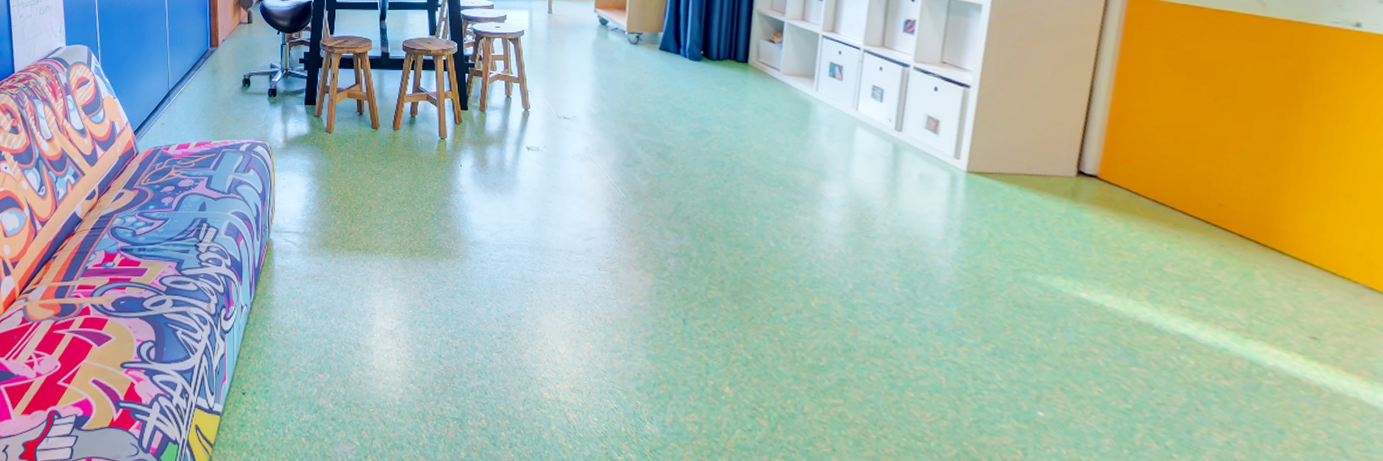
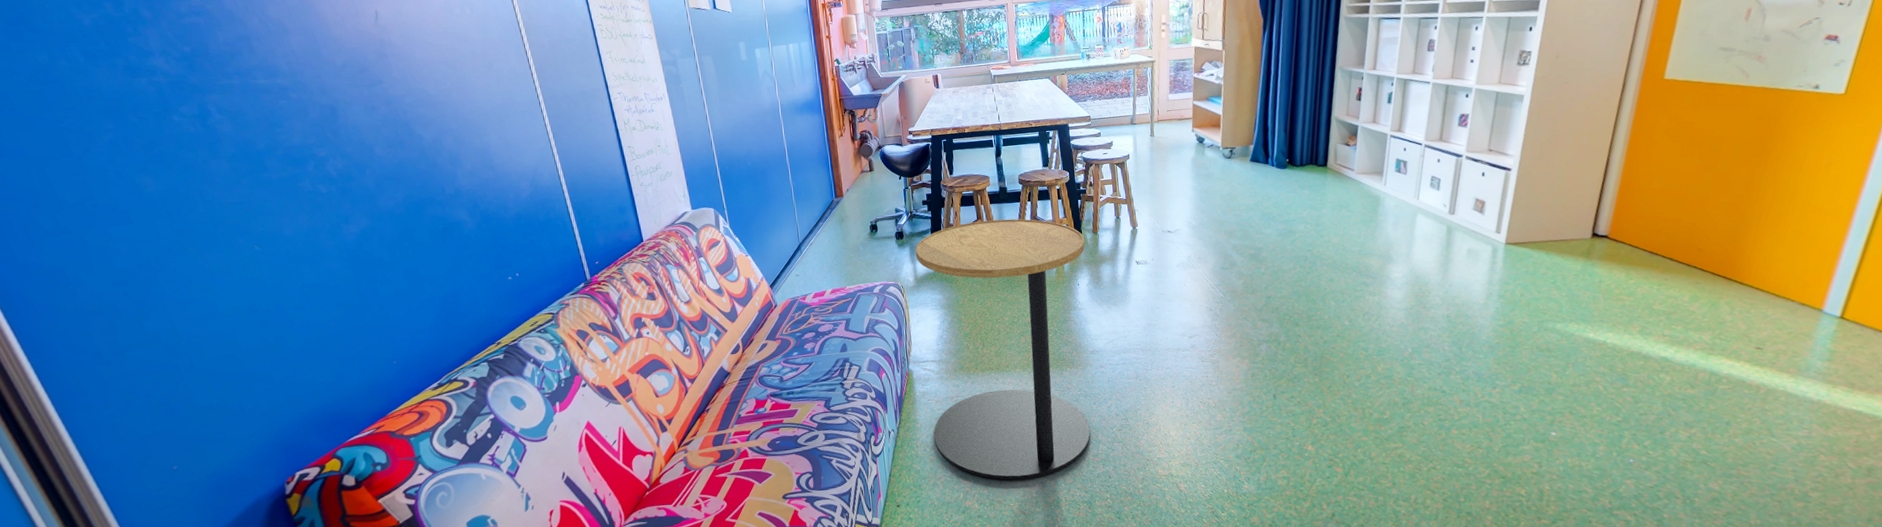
side table: none [287,85,471,382] -> present [915,218,1091,480]

